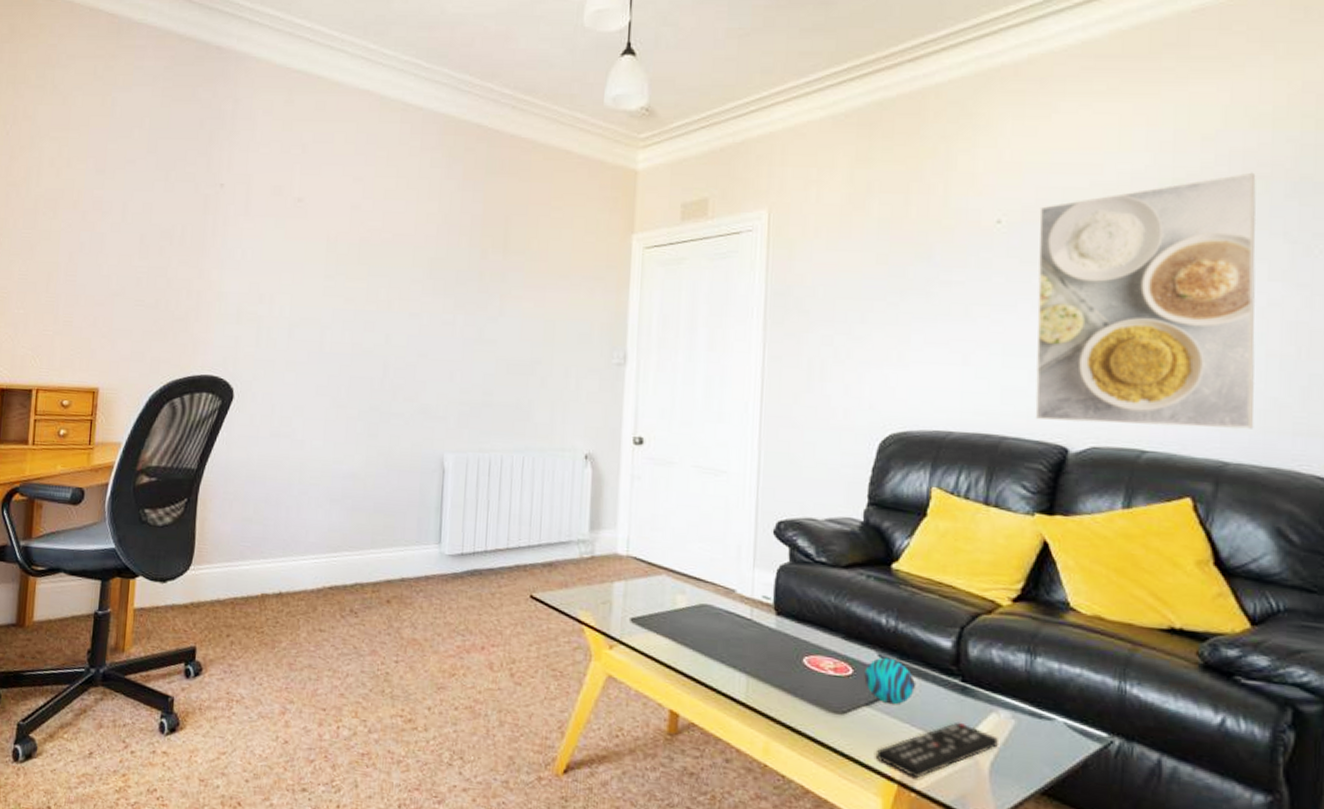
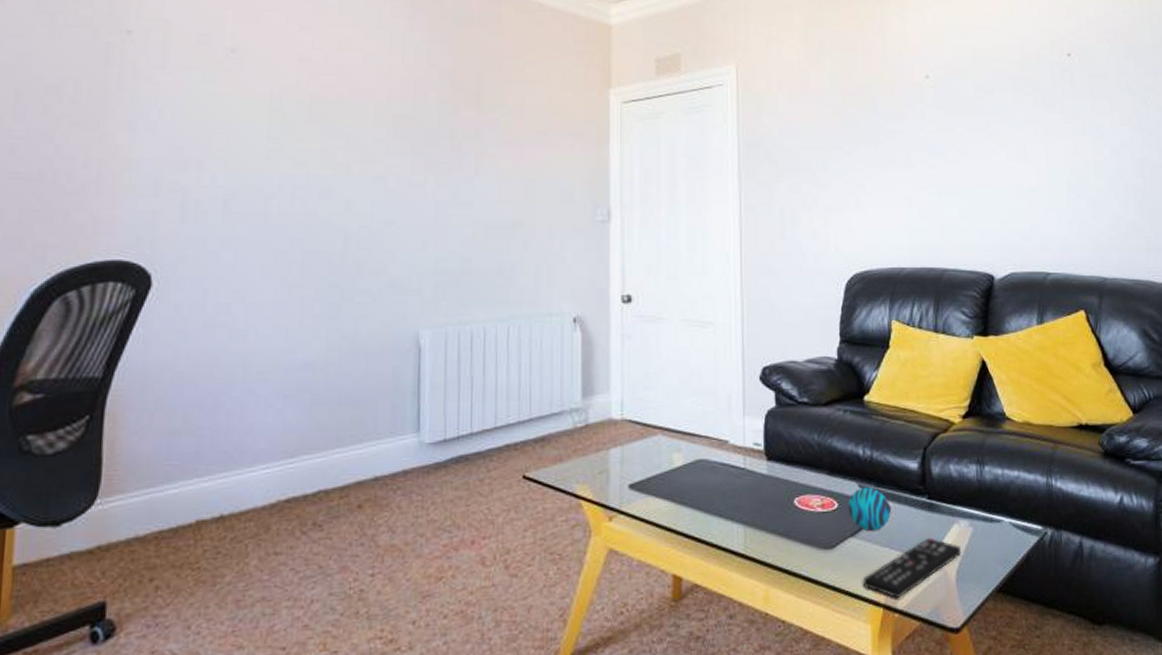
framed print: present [1035,172,1256,429] -> none [957,37,1121,252]

